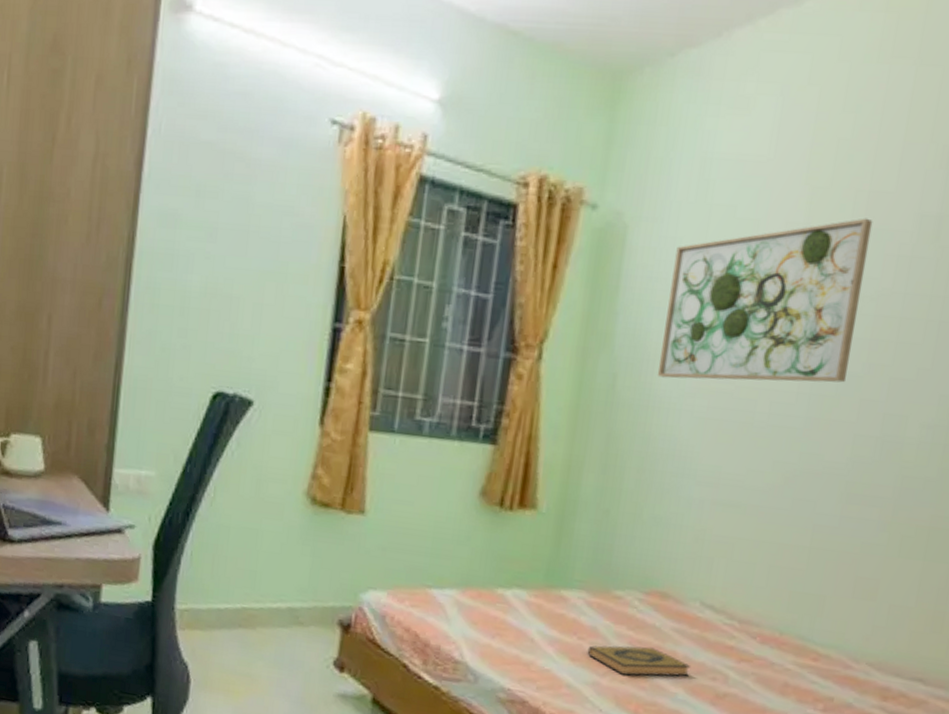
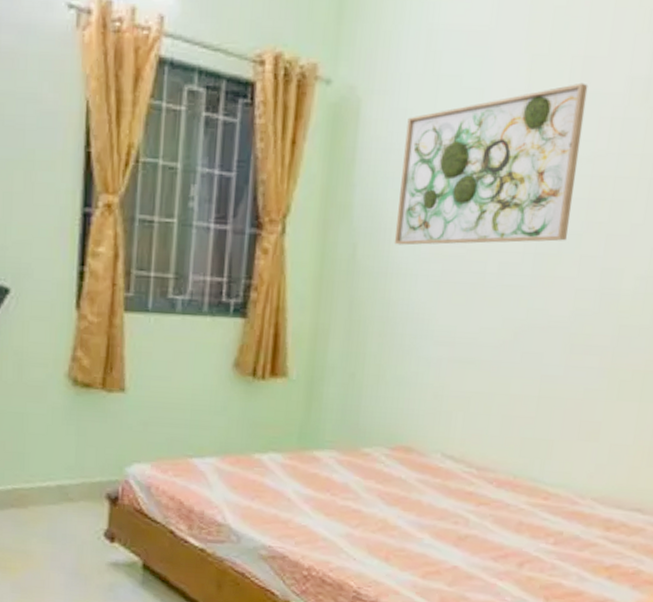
hardback book: present [587,645,690,677] -> none [340,498,434,526]

